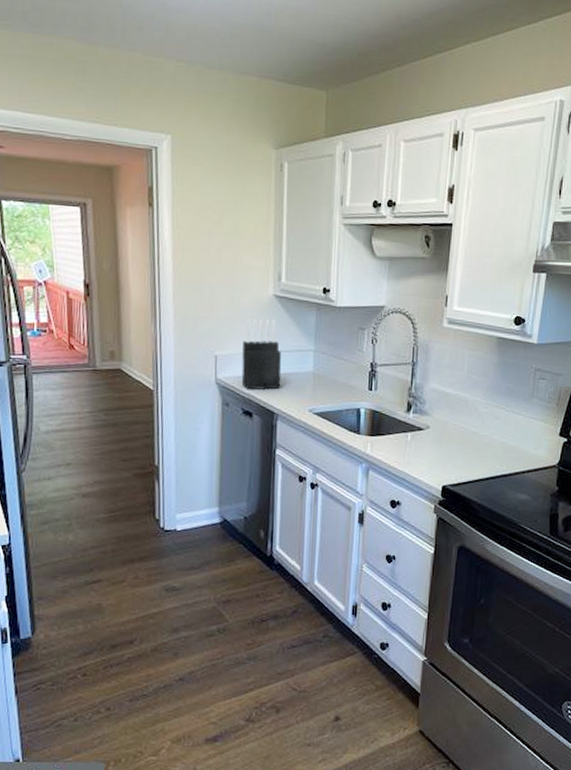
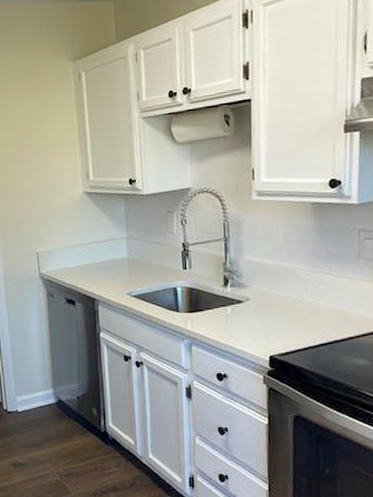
knife block: present [241,319,282,390] -> none [60,213,99,281]

